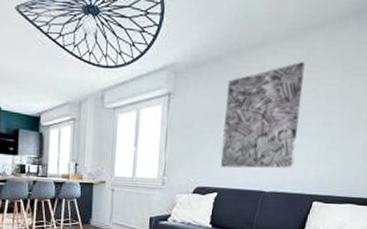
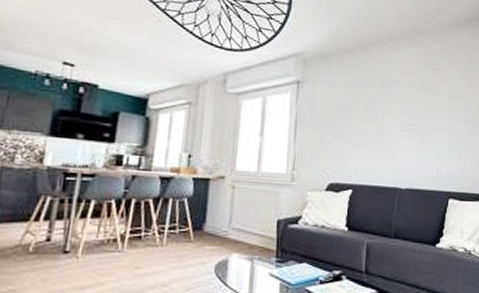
wall art: present [220,62,305,168] -> none [353,60,427,164]

